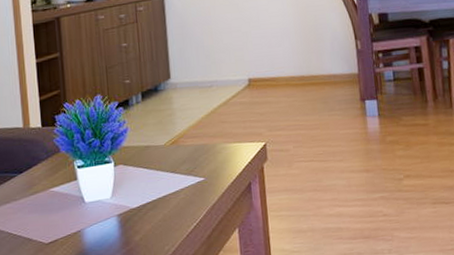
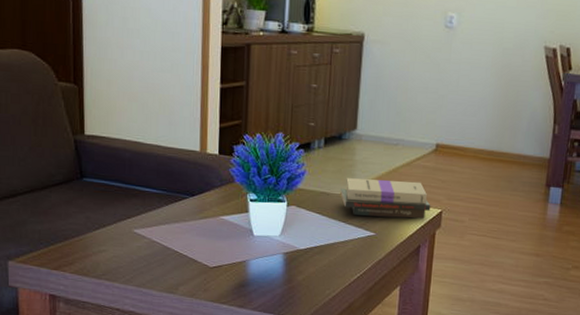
books: none [164,118,255,164] -> present [340,178,431,219]

